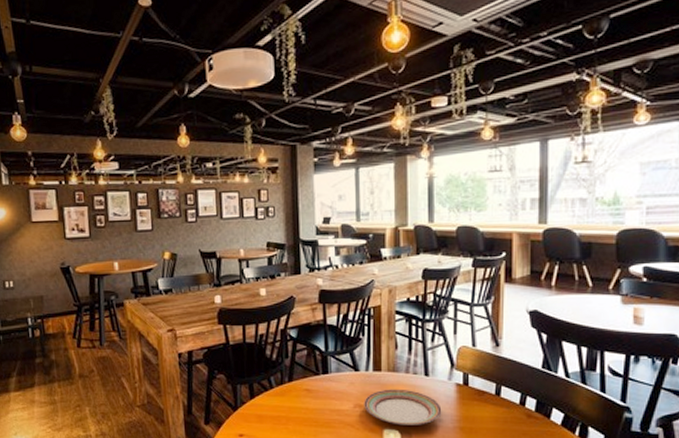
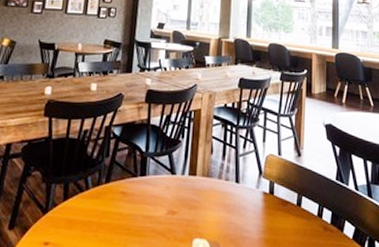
plate: present [364,389,442,425] -> none [177,195,249,236]

